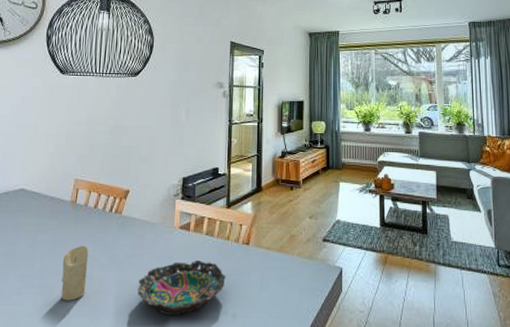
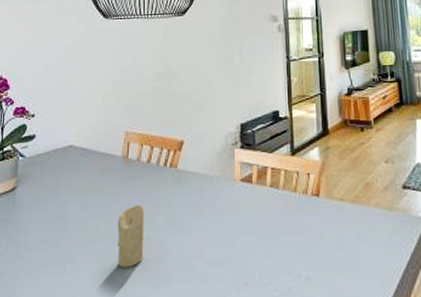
bowl: present [138,261,226,316] -> none [200,217,296,282]

